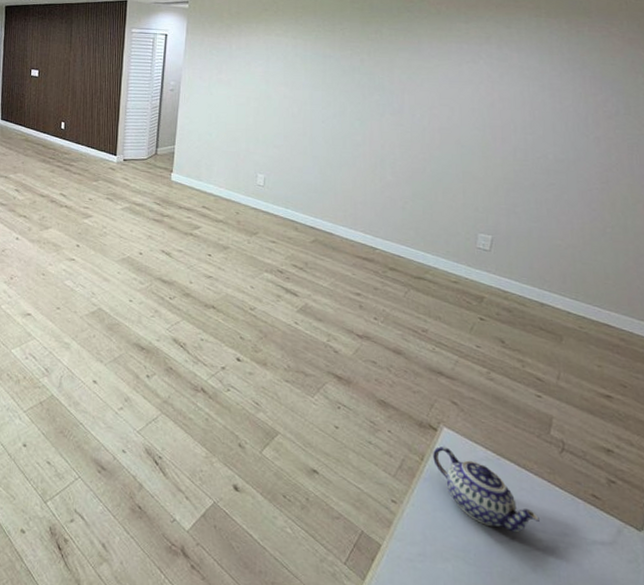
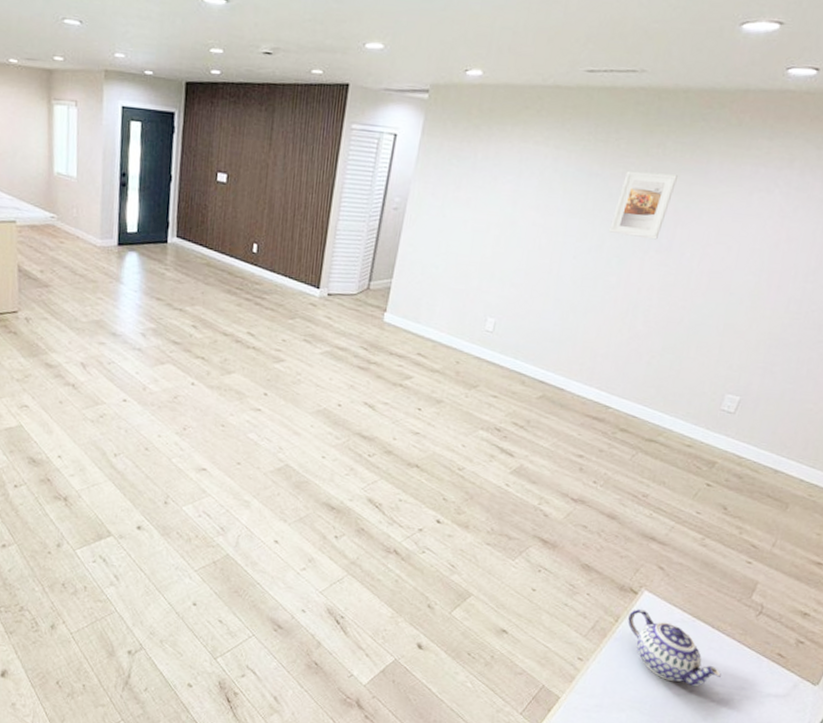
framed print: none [348,52,396,105] -> present [609,170,678,240]

